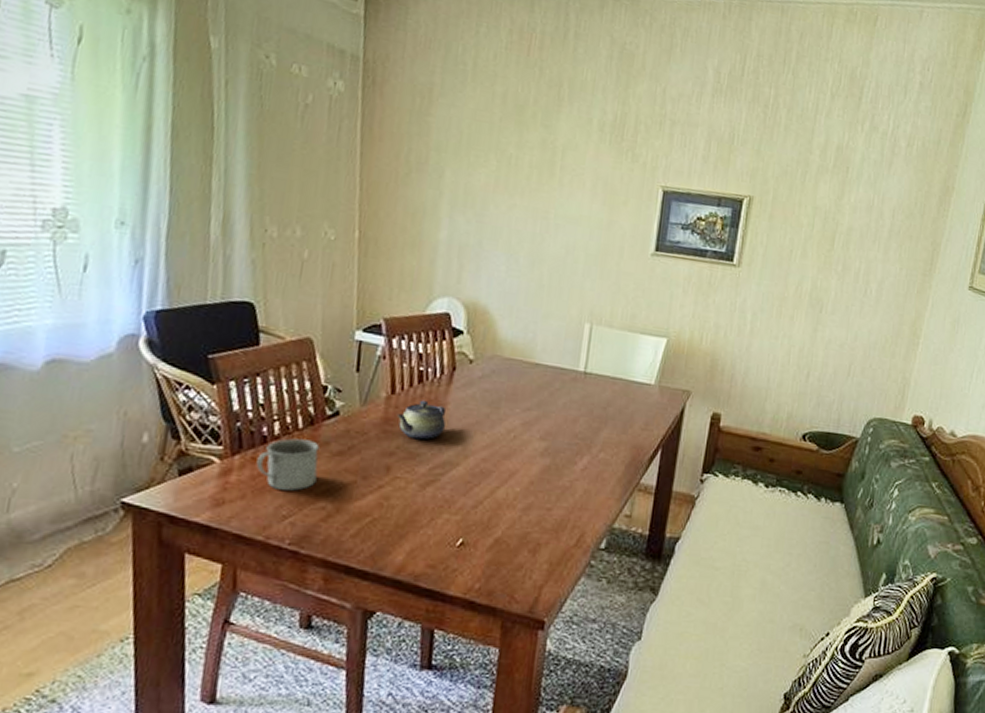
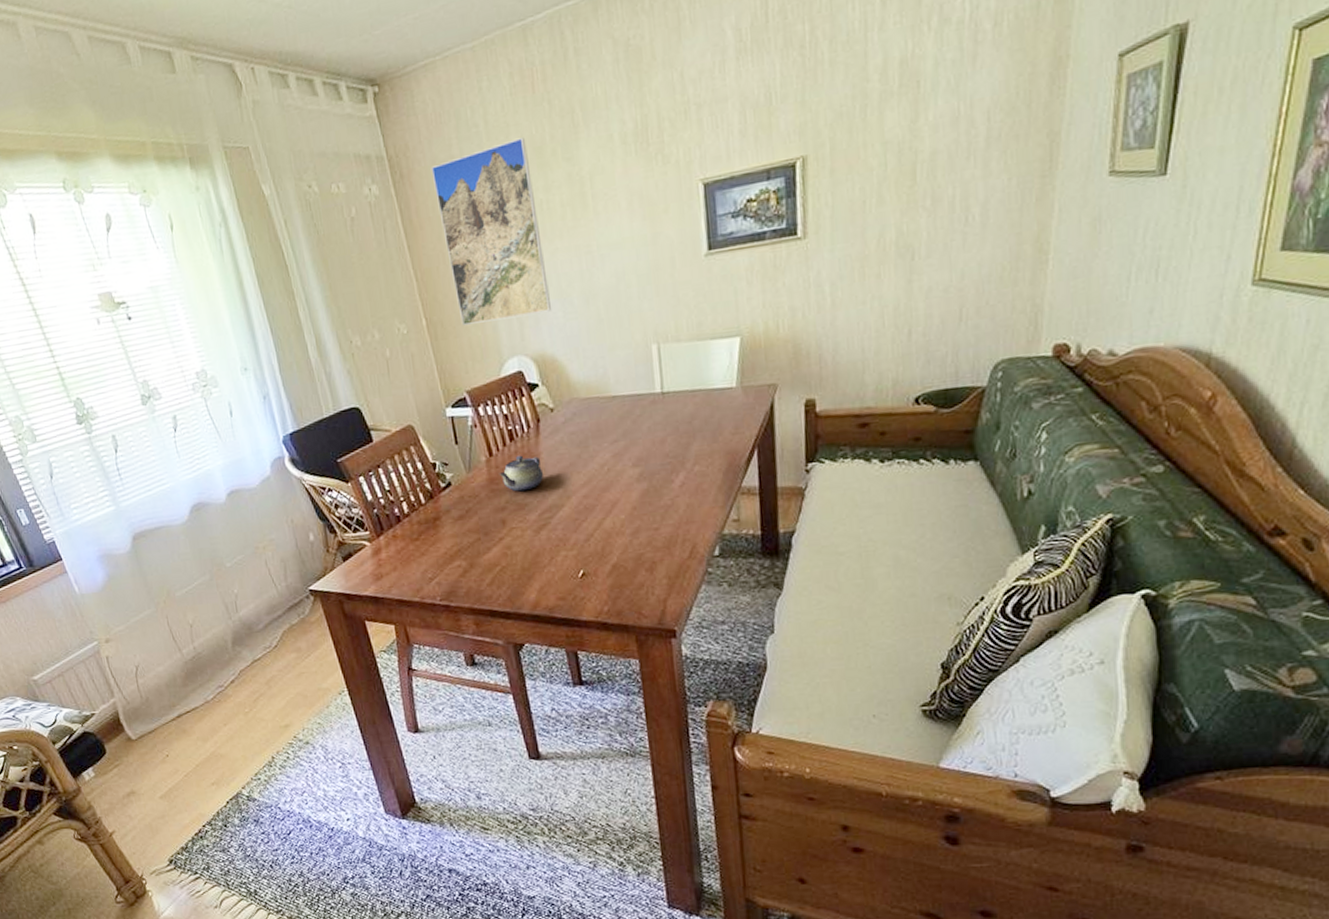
mug: present [256,438,320,491] -> none [397,511,448,558]
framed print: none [397,85,510,262] -> present [431,137,552,325]

